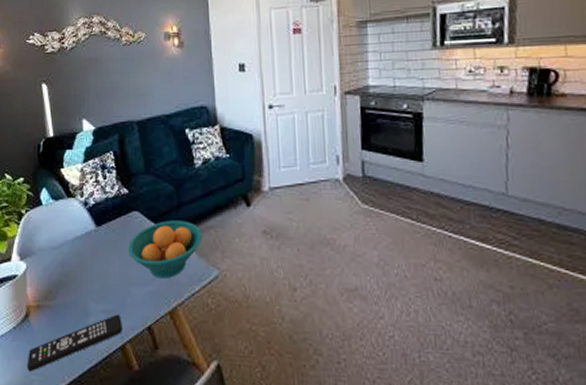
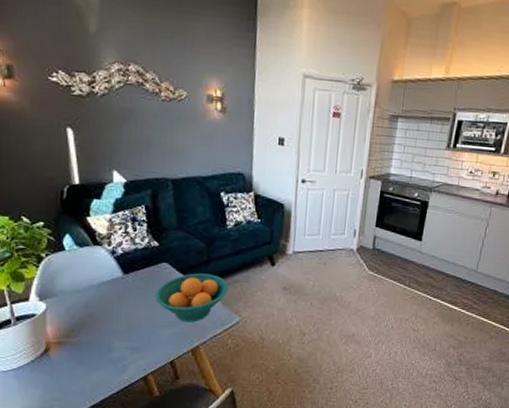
remote control: present [26,314,122,373] -> none [46,350,146,399]

